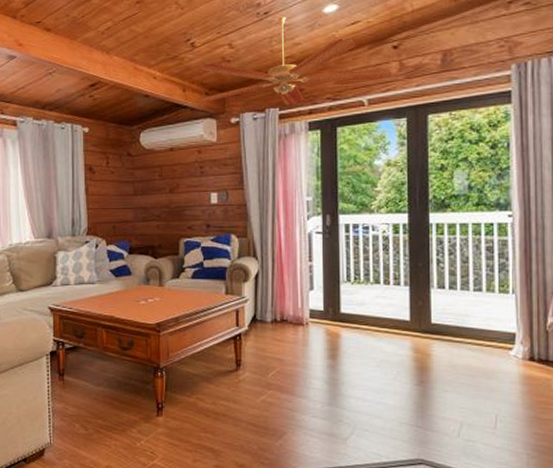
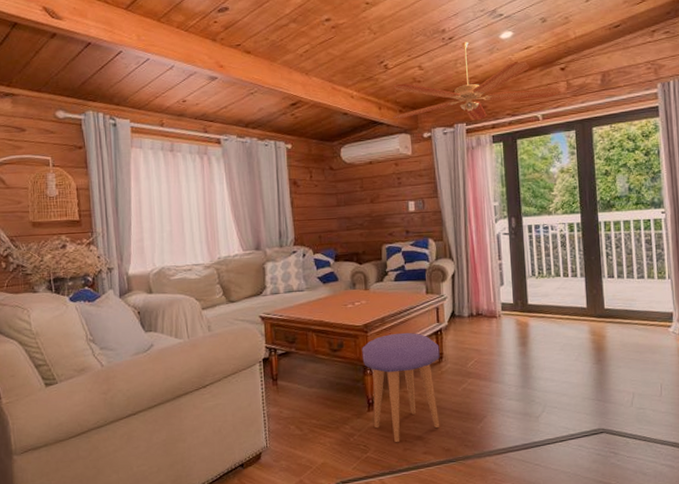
stool: none [153,334,238,453] -> present [362,332,440,443]

